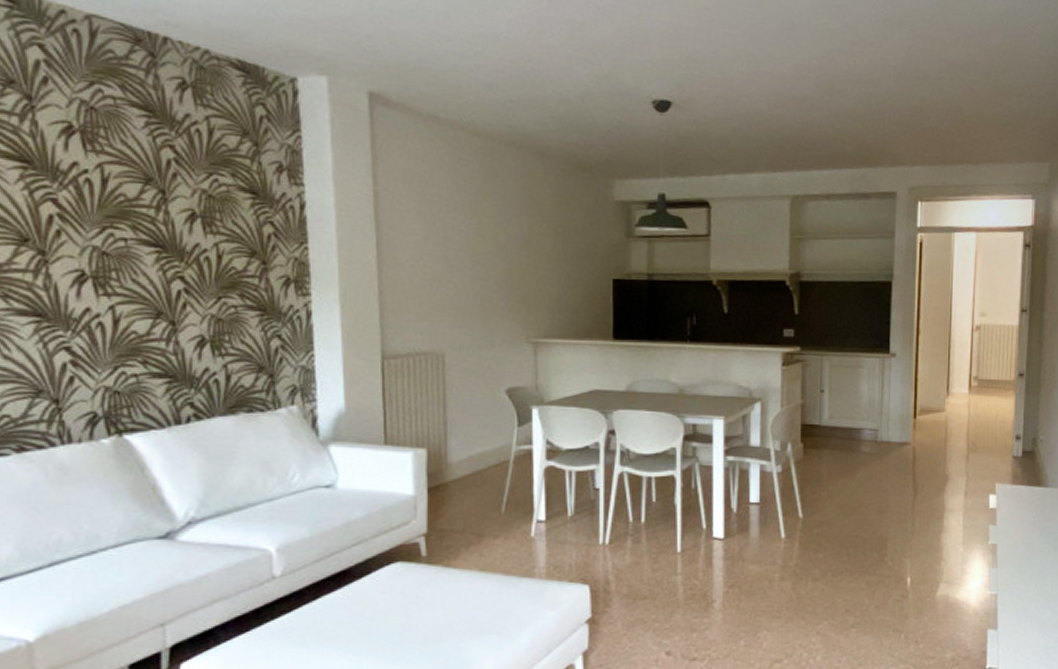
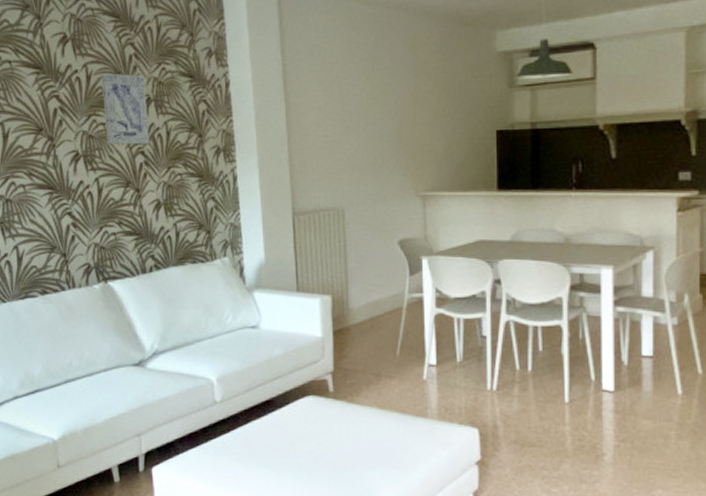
wall art: none [124,177,192,269] -> present [101,73,149,145]

